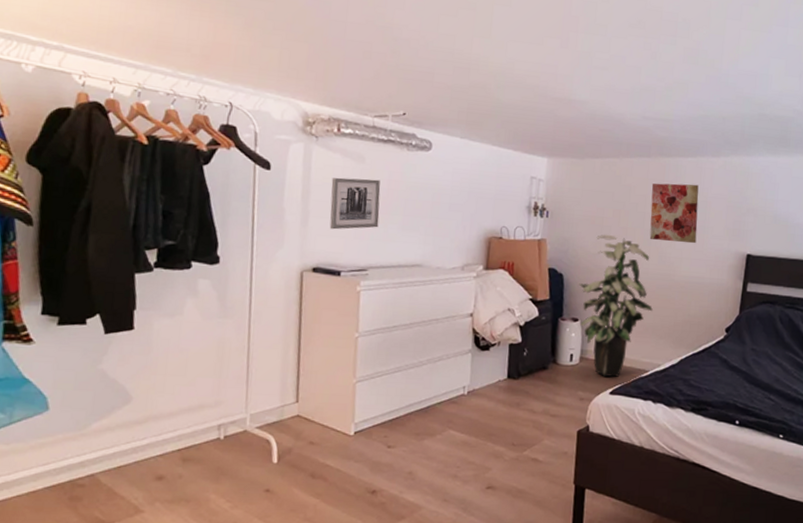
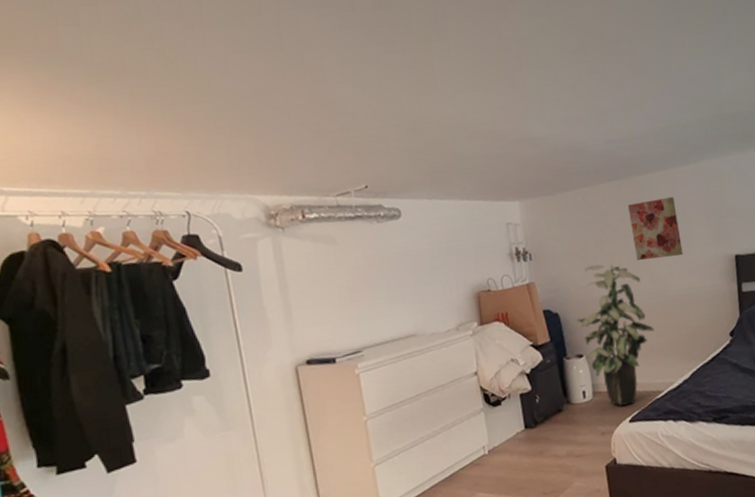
wall art: present [329,177,381,230] -> none [306,258,364,318]

